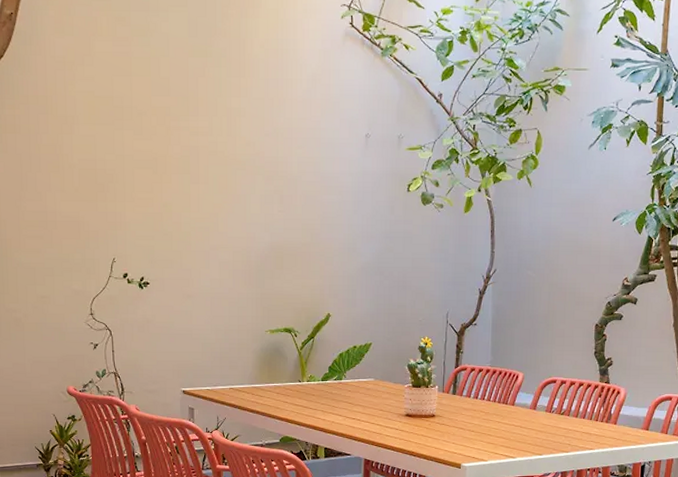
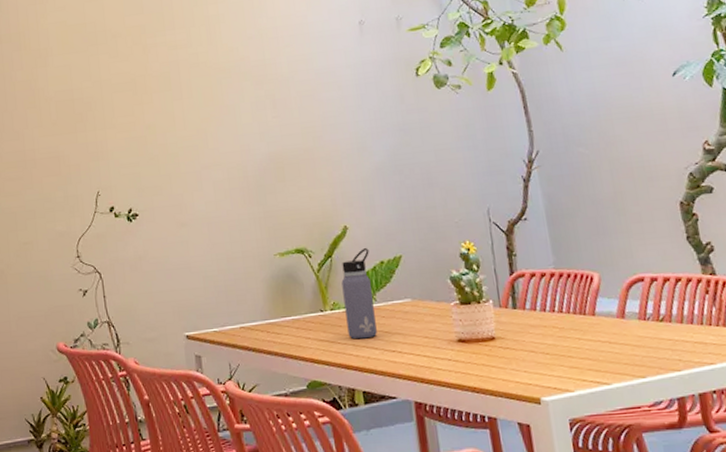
water bottle: none [319,334,346,407] -> present [341,248,377,340]

